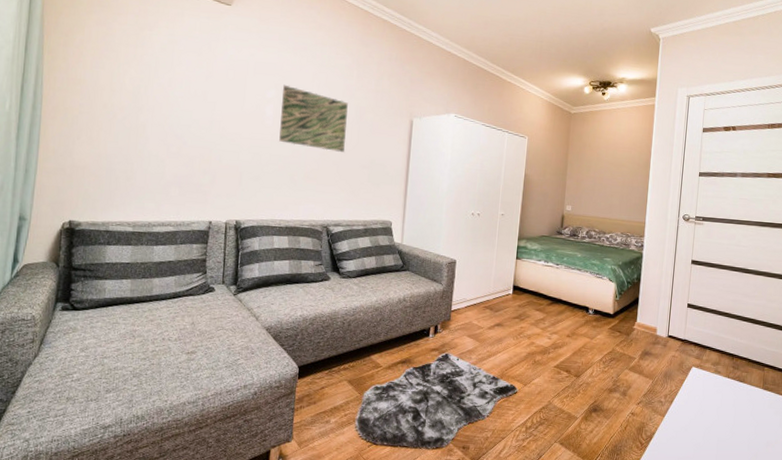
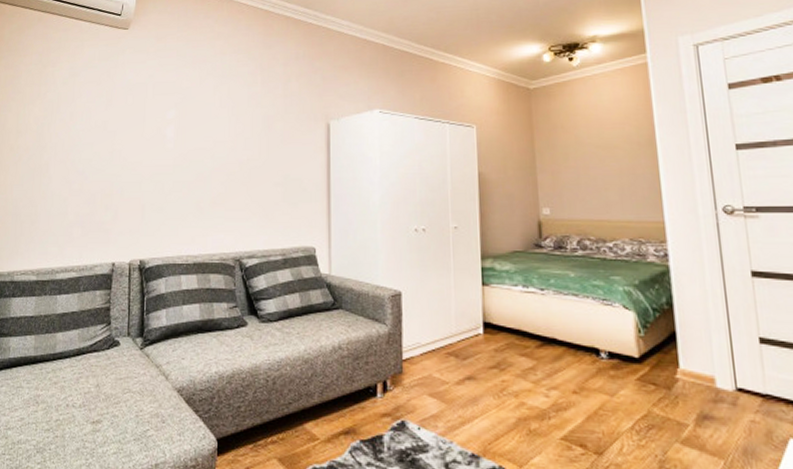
wall art: present [279,84,348,152] -> none [182,102,254,170]

